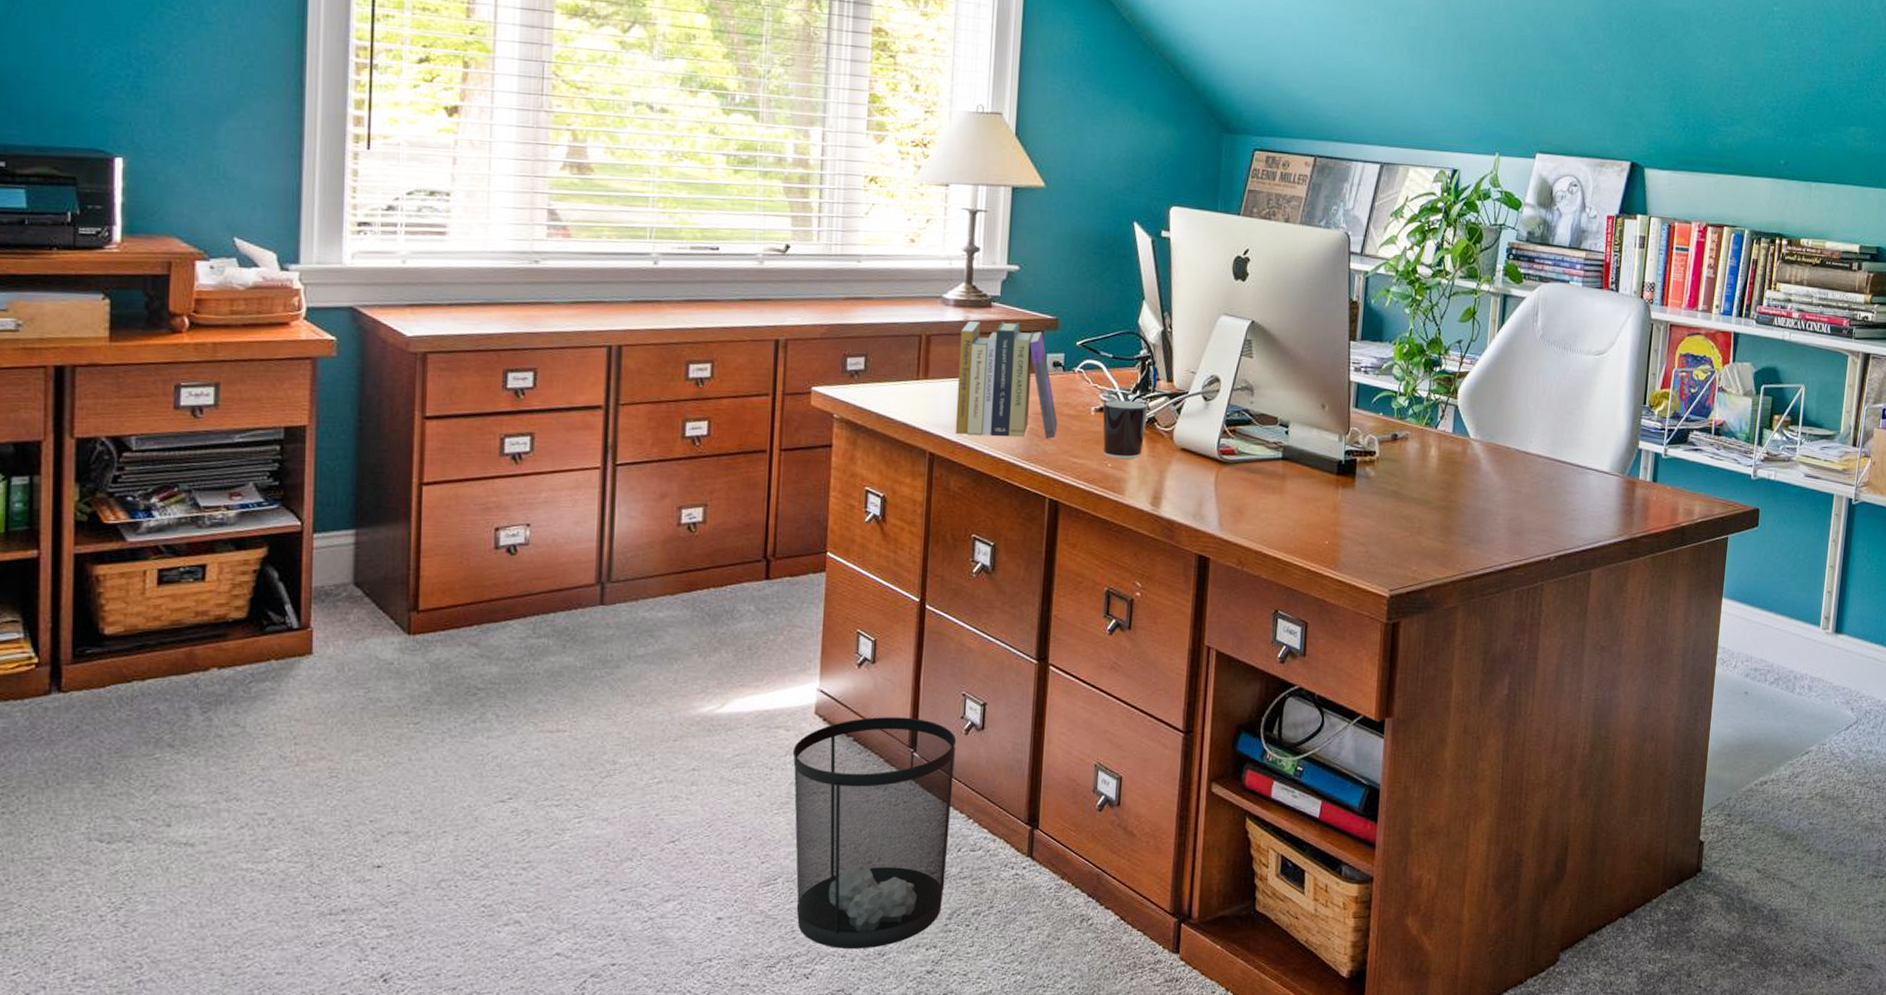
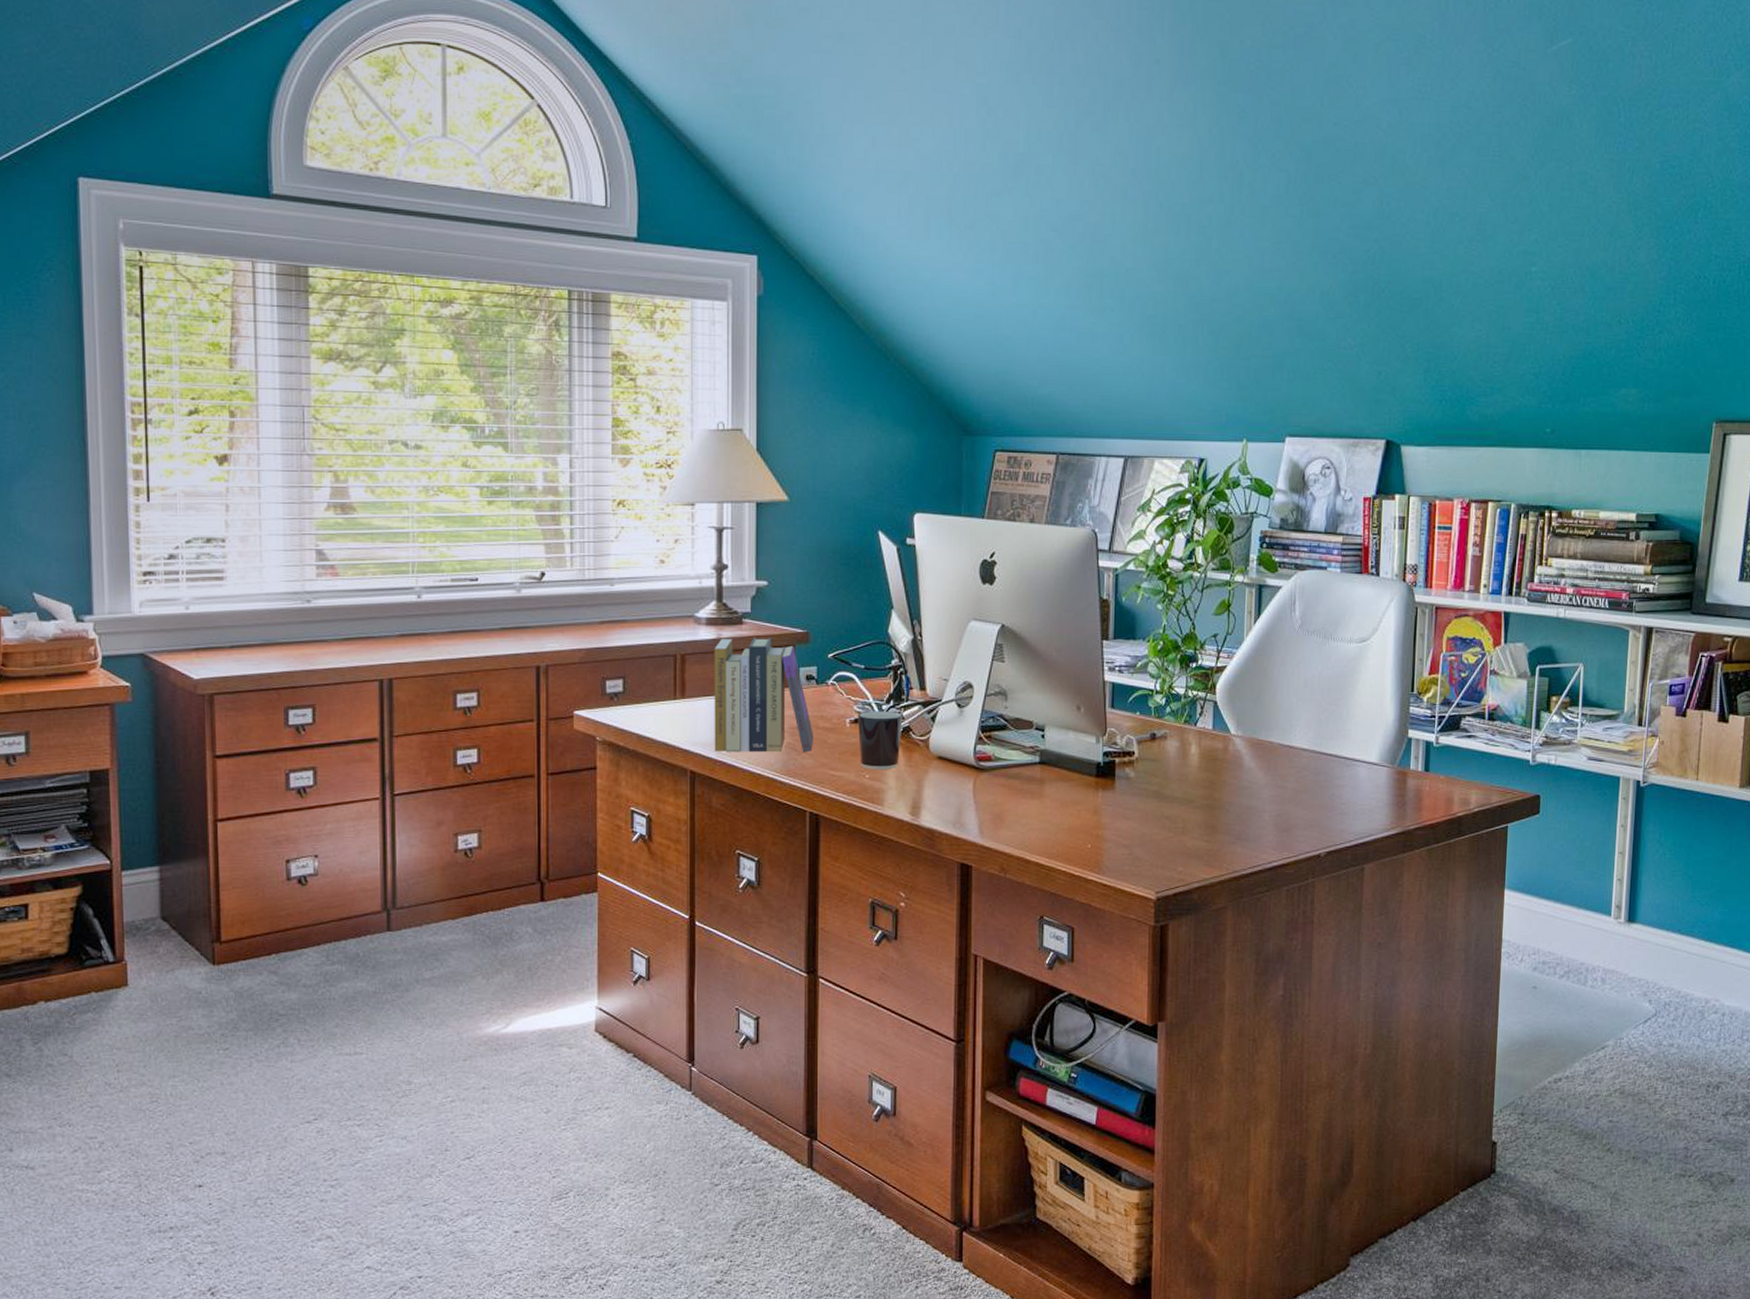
waste bin: present [792,717,956,950] -> none [576,1033,732,1261]

